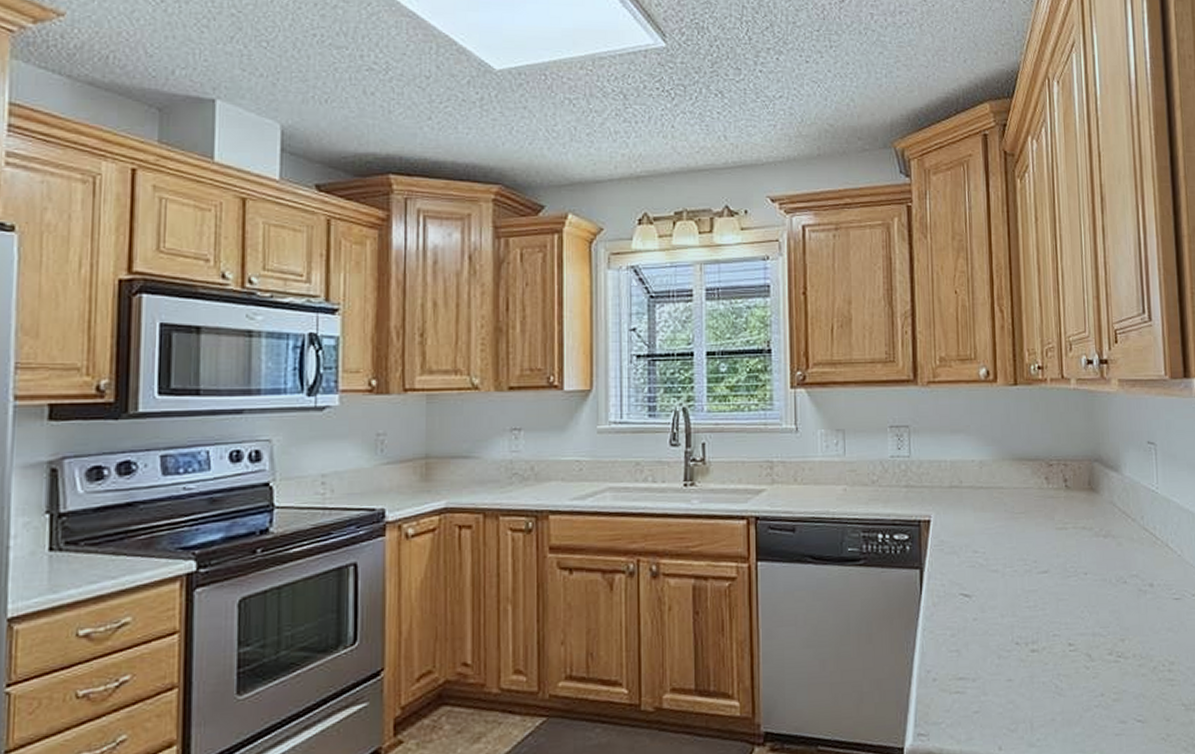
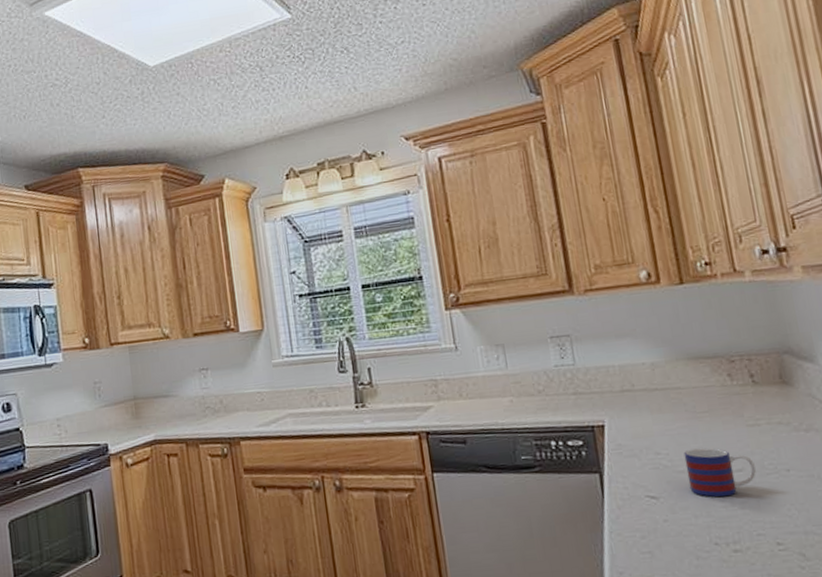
mug: none [998,548,1059,598] -> present [683,448,756,497]

